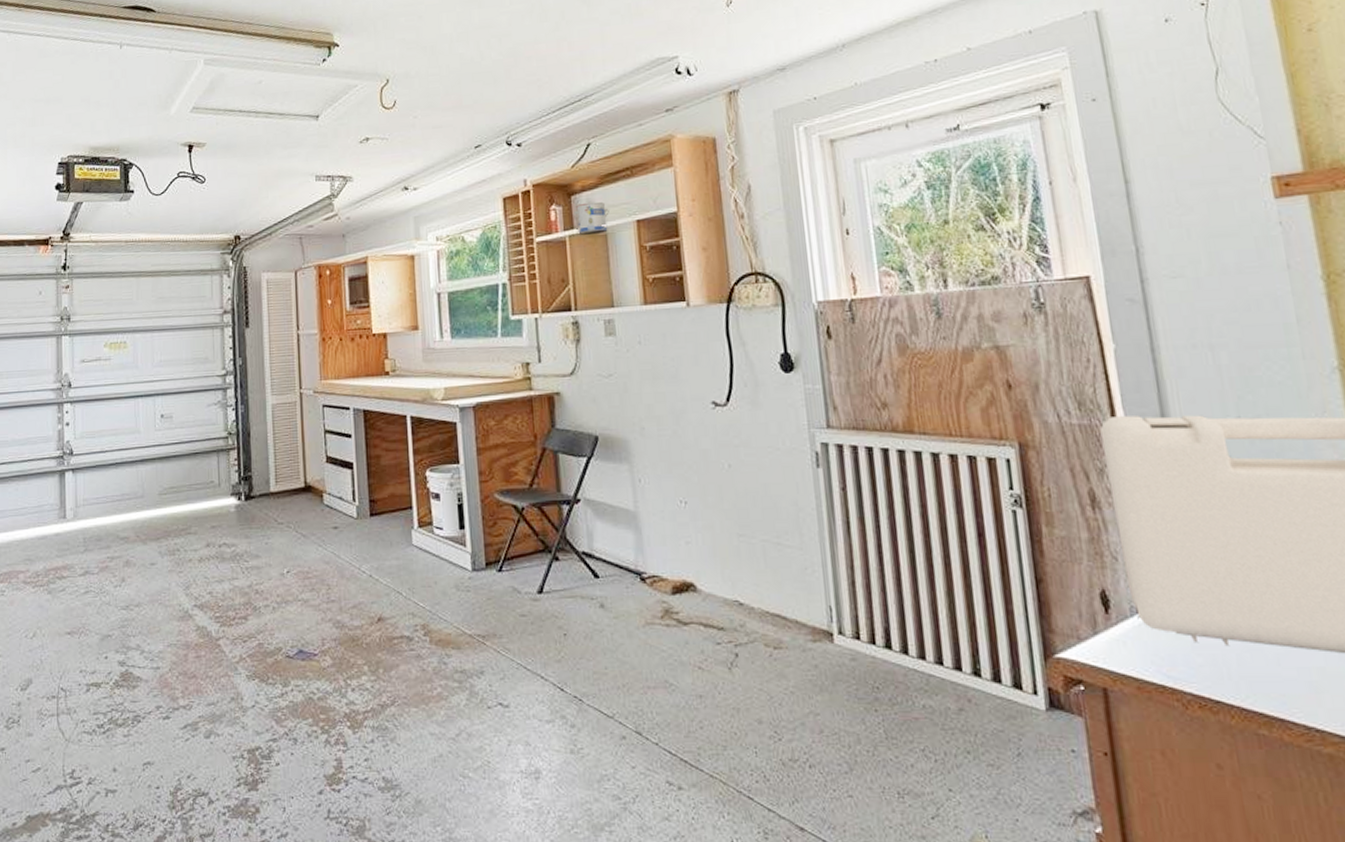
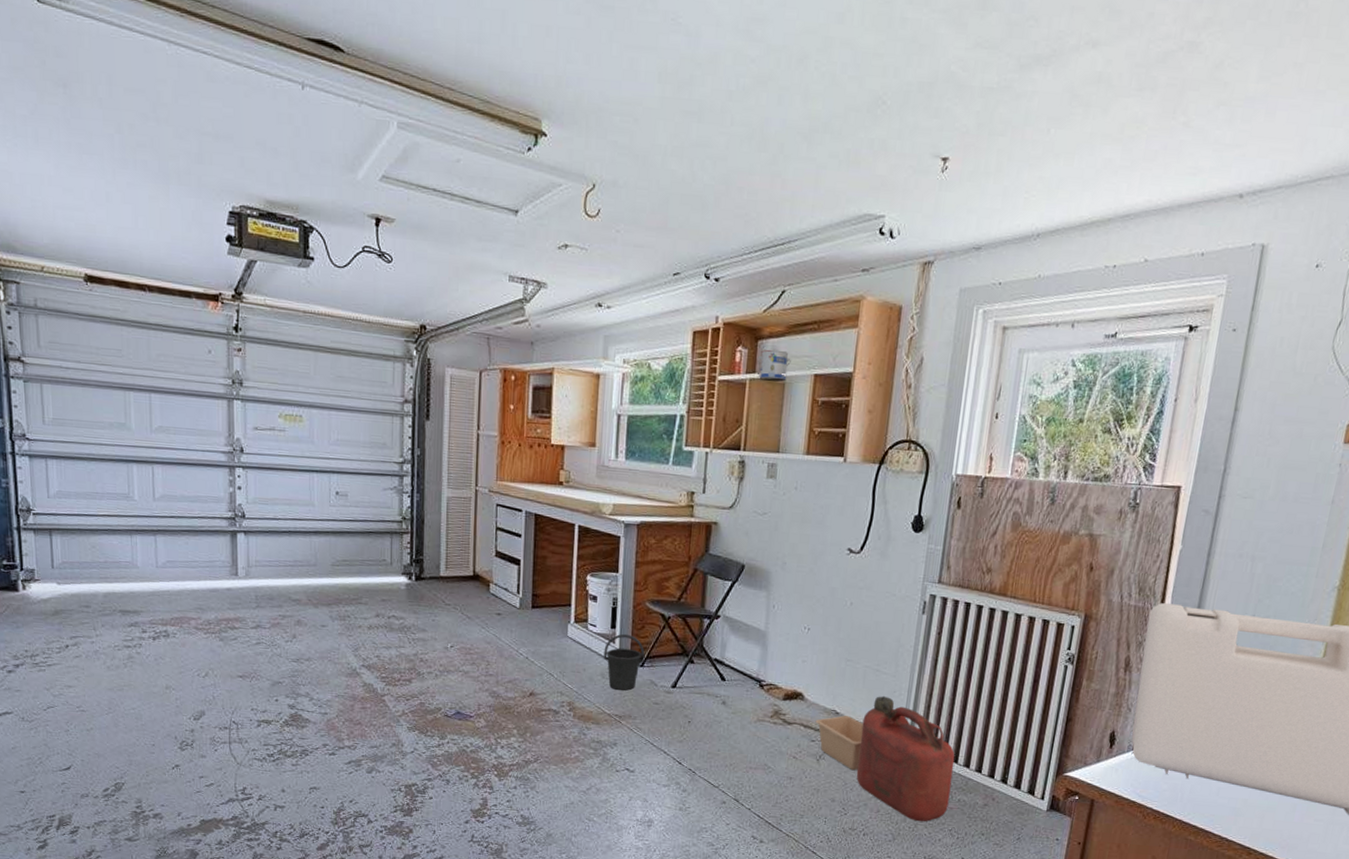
bucket: none [455,533,502,603] -> present [603,633,645,691]
storage bin: none [716,606,783,679] -> present [815,715,864,771]
fuel can: none [774,575,912,742] -> present [856,695,955,822]

